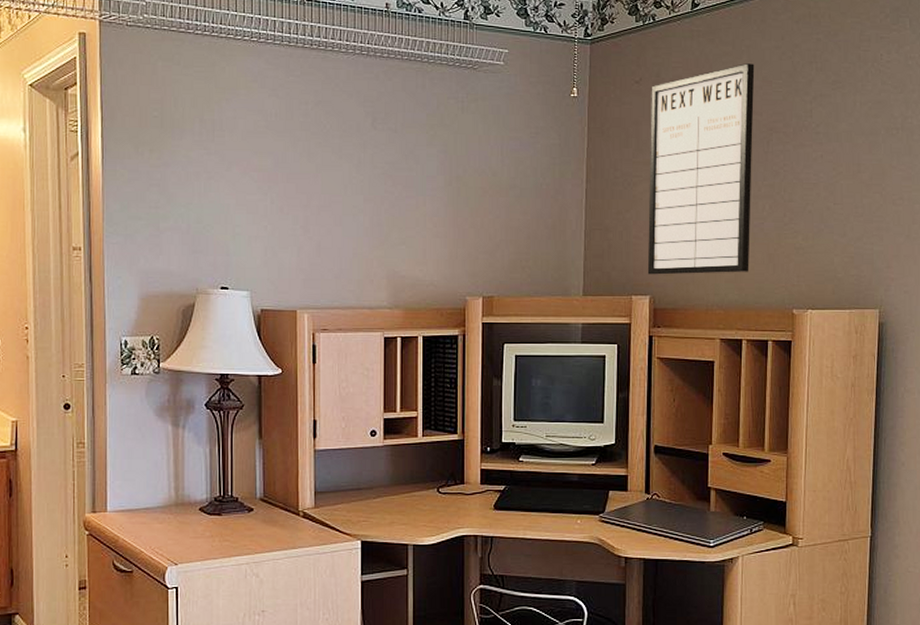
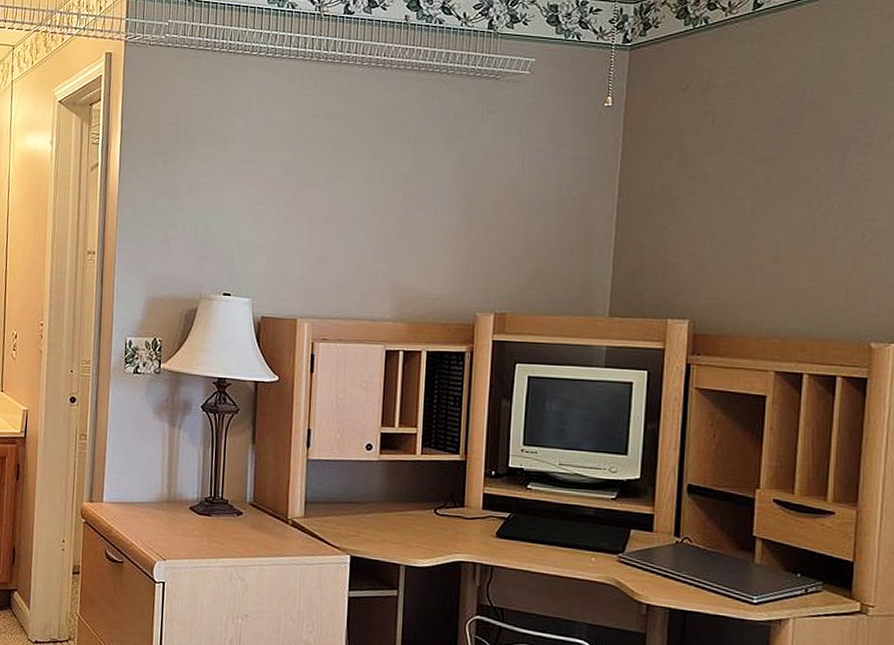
writing board: present [647,63,755,275] -> none [687,67,830,299]

